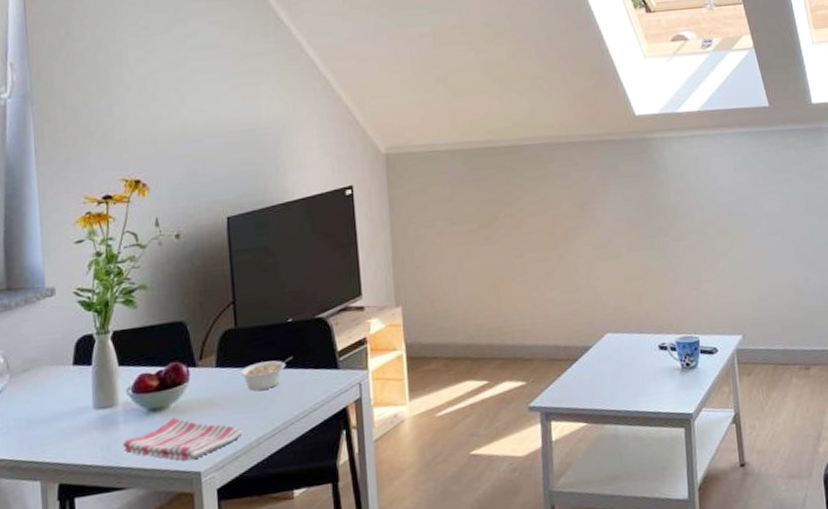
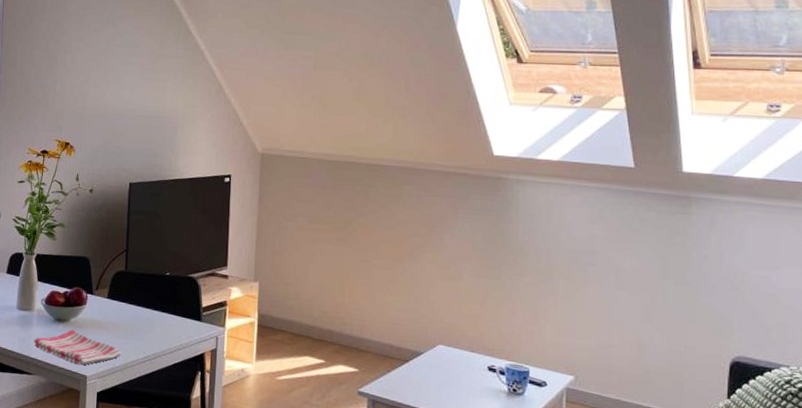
legume: present [240,357,293,391] -> none [125,302,167,325]

